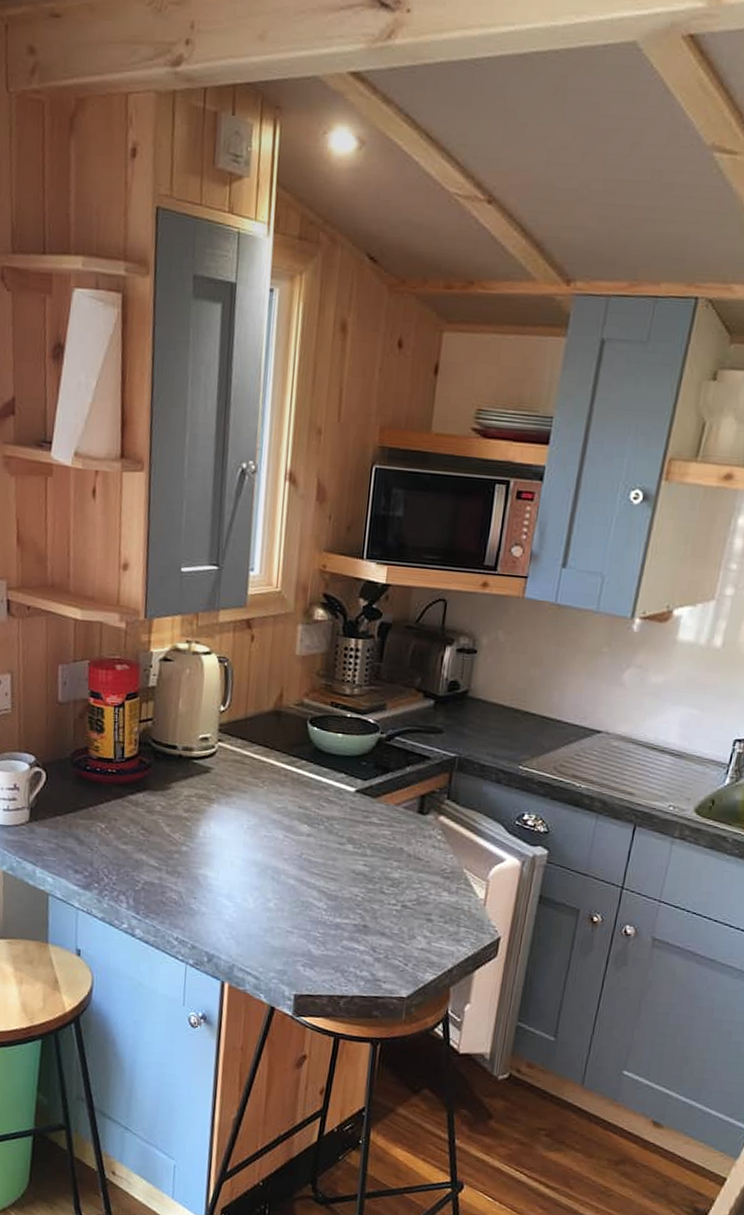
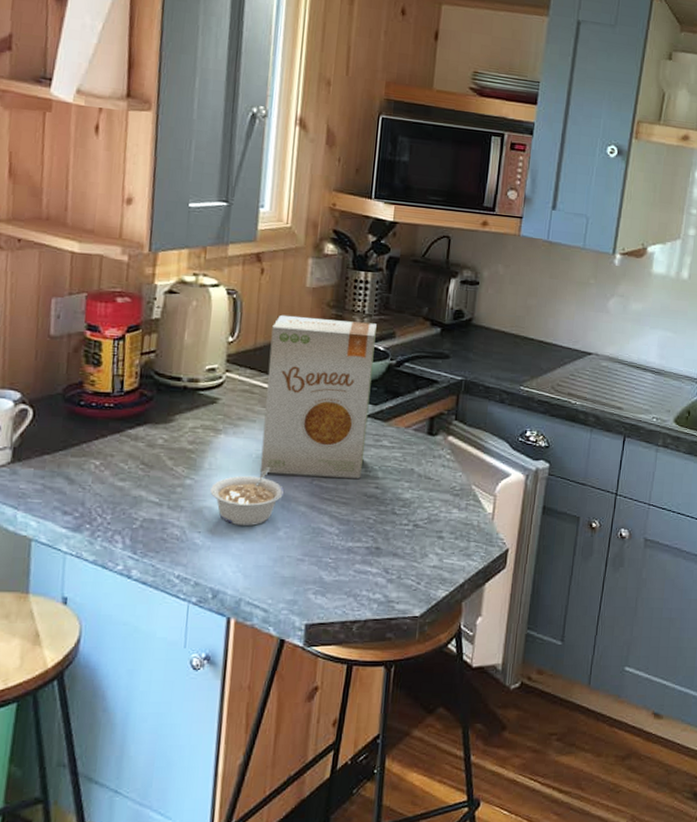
legume: none [205,838,275,895] -> present [210,467,285,526]
food box: none [250,683,367,855] -> present [259,314,377,478]

